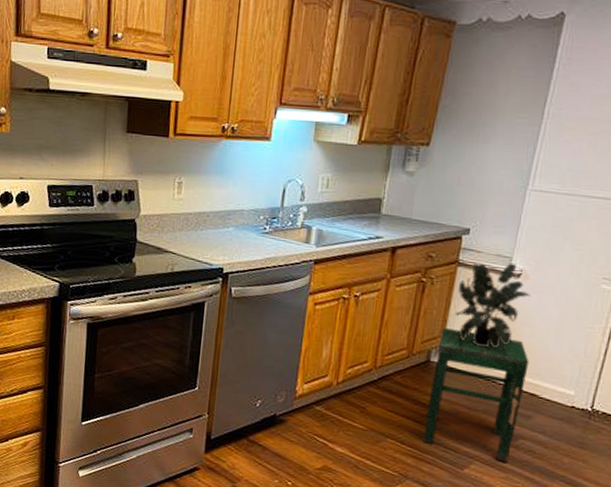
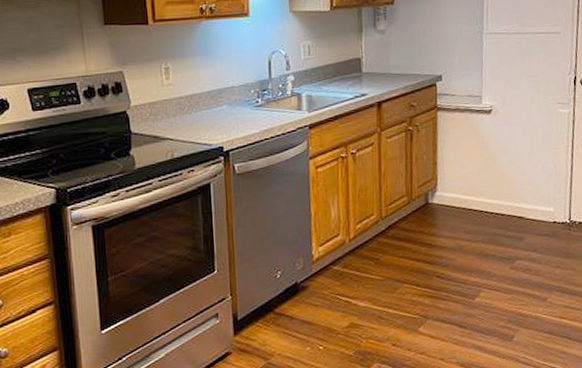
stool: present [423,327,529,462] -> none [433,169,513,285]
potted plant: present [455,262,531,348] -> none [441,101,503,181]

